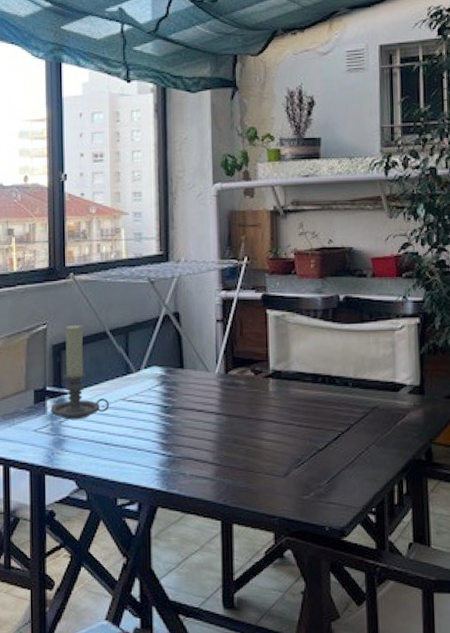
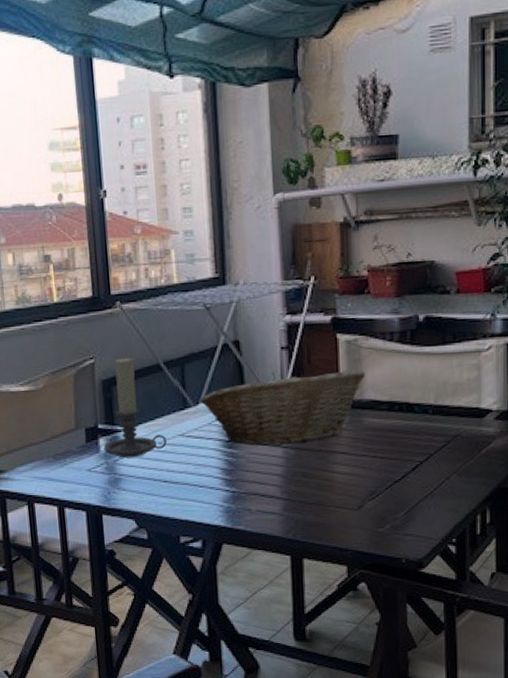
fruit basket: none [141,342,293,412] -> present [199,370,366,445]

